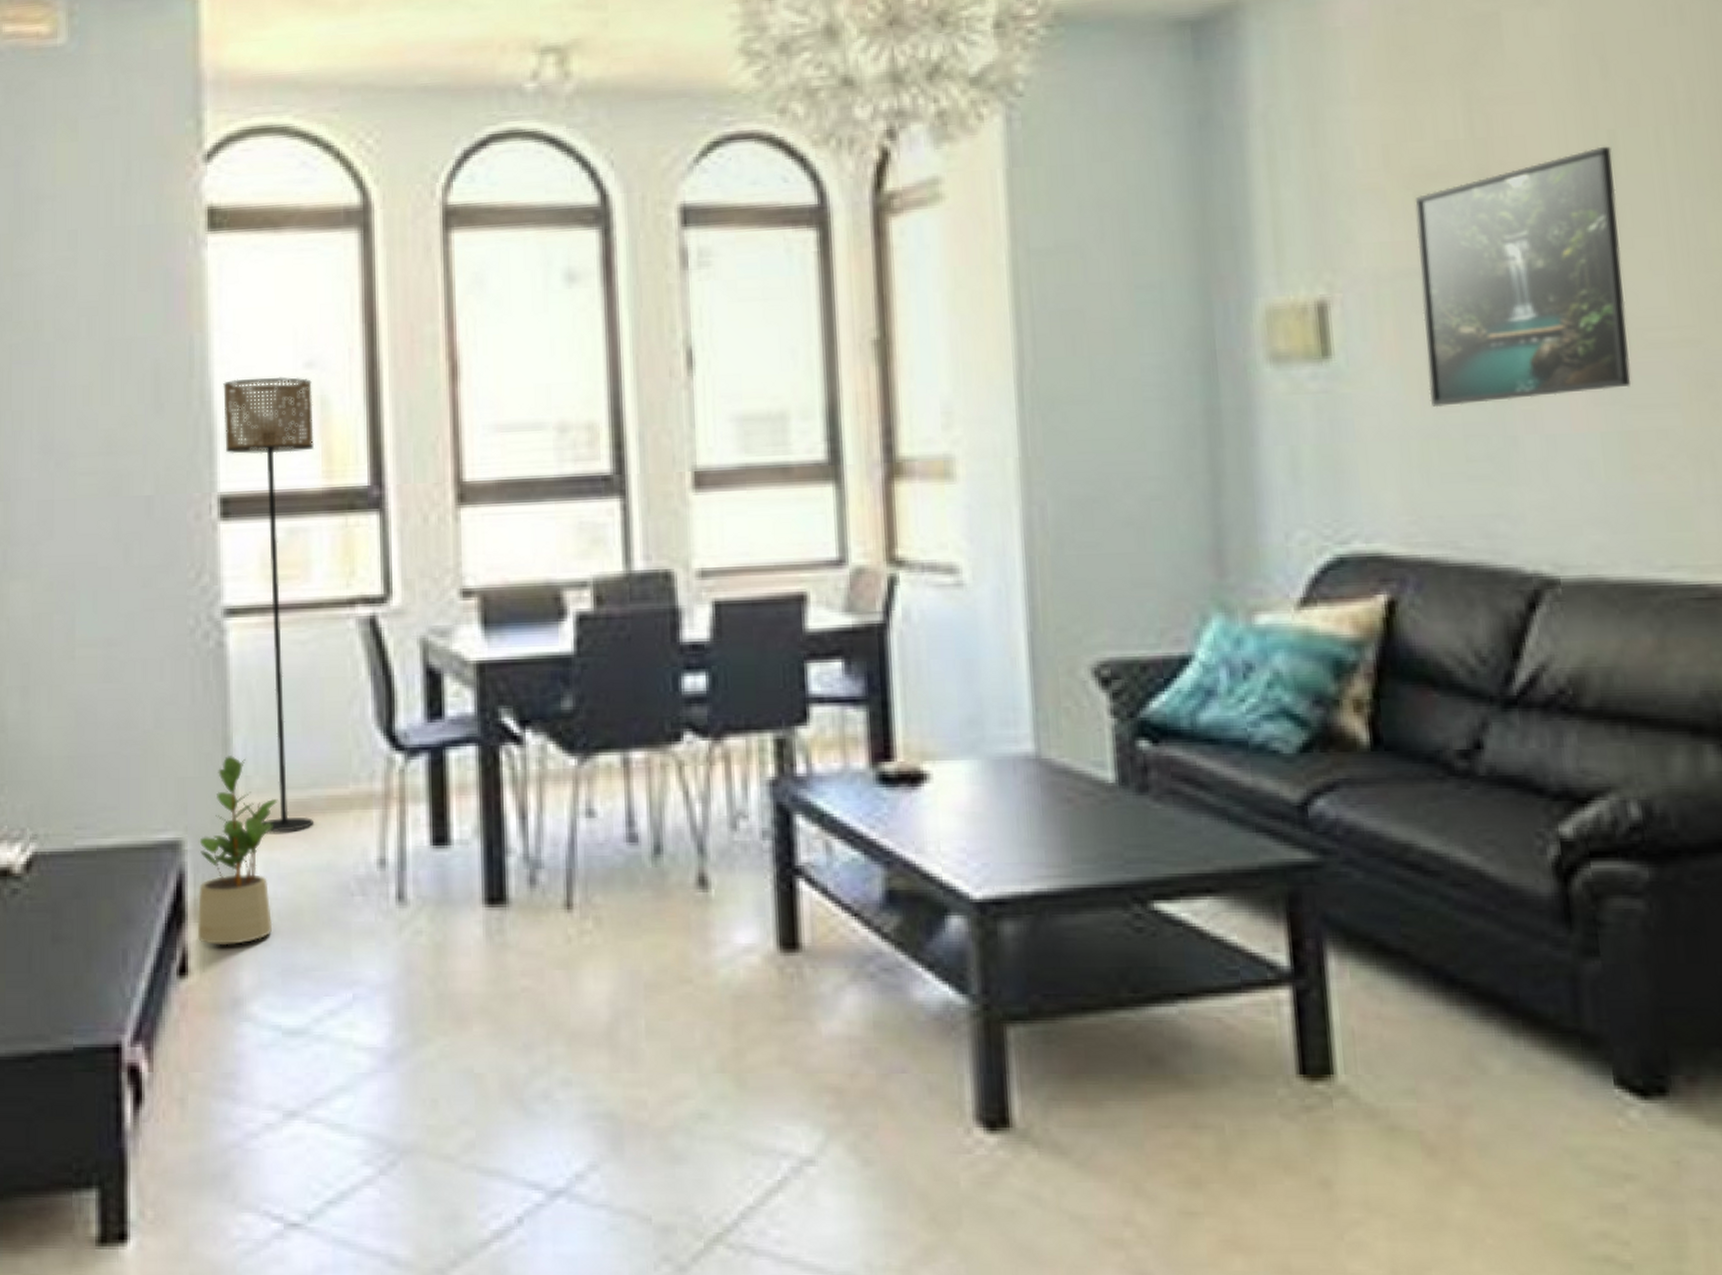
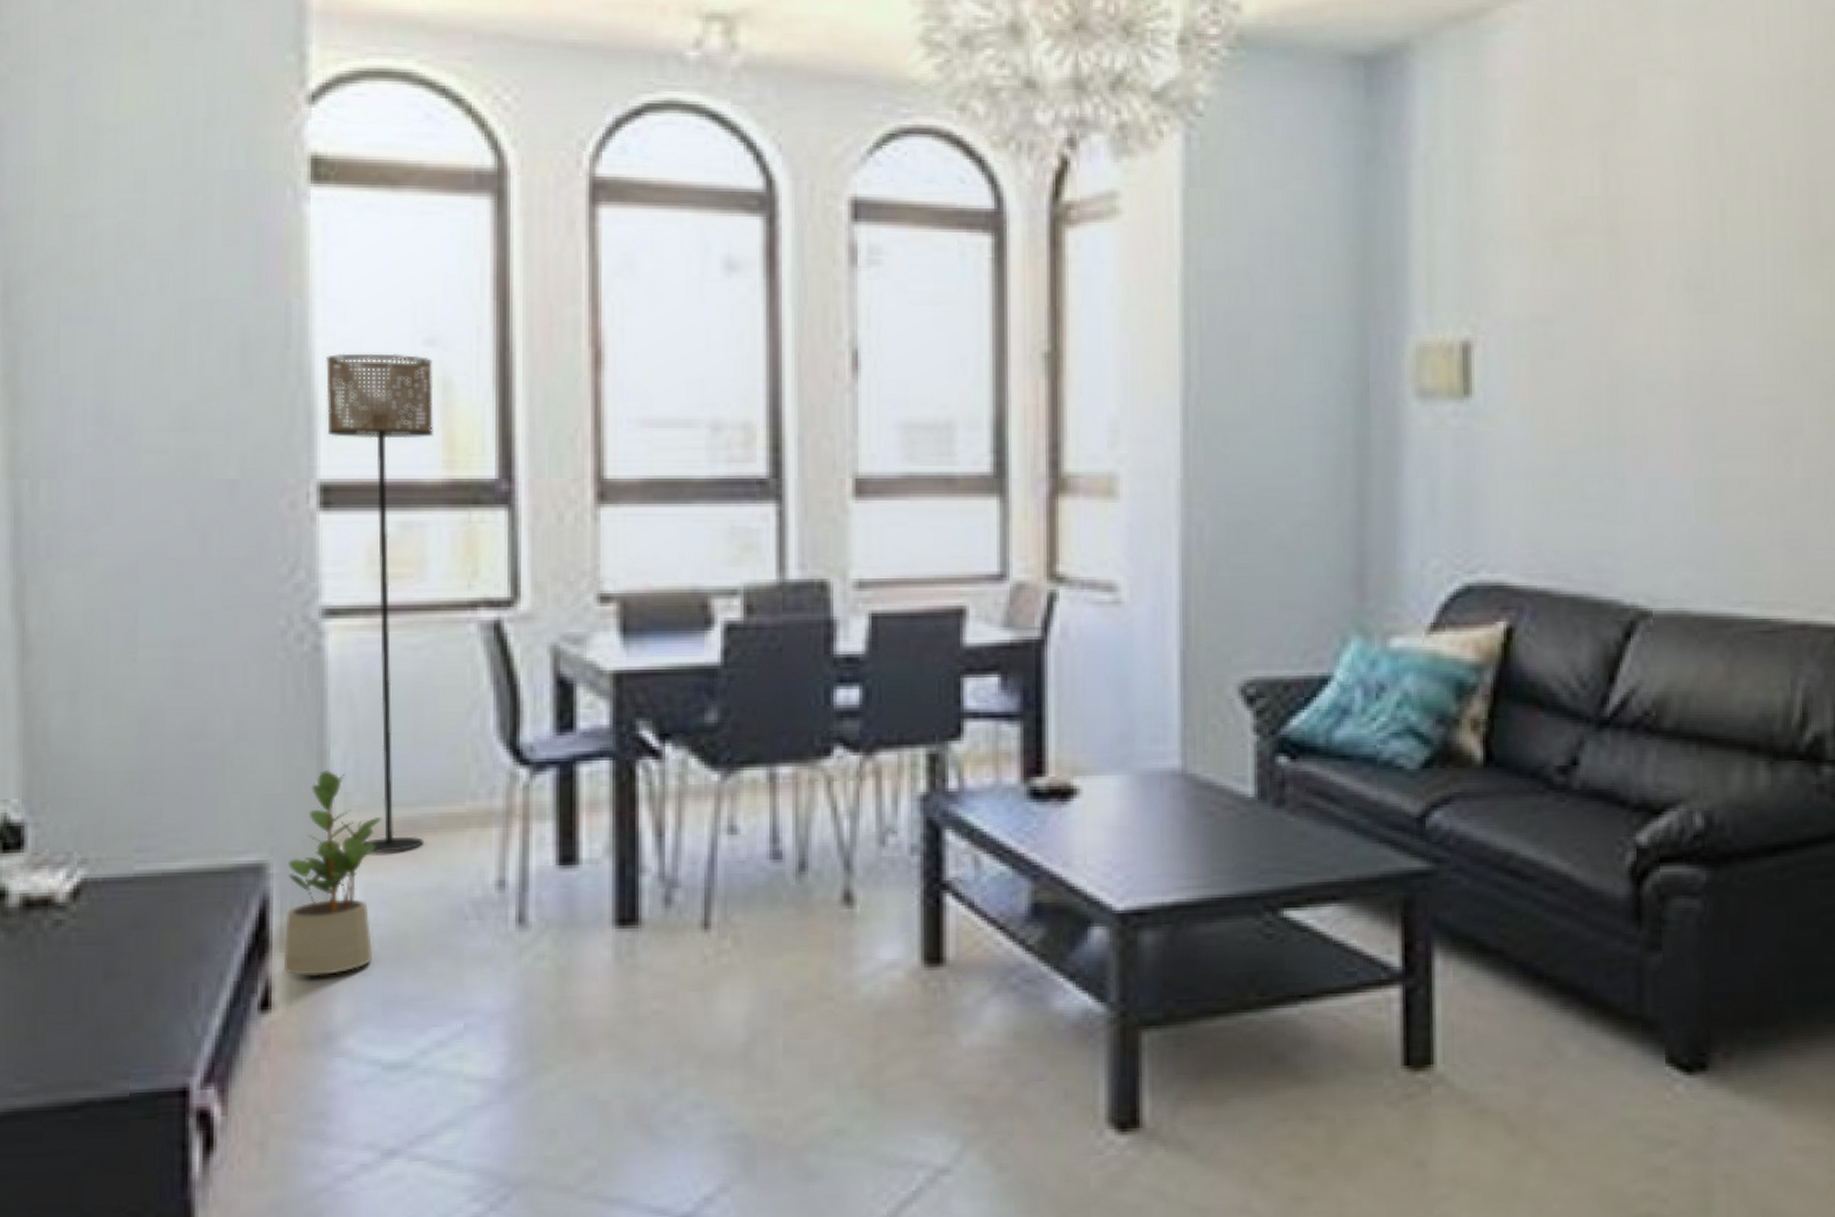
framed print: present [1415,146,1632,408] -> none [1553,214,1723,449]

